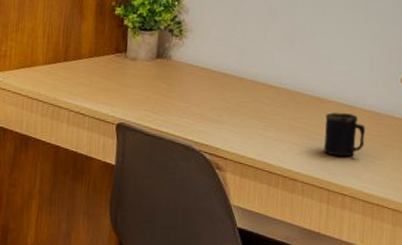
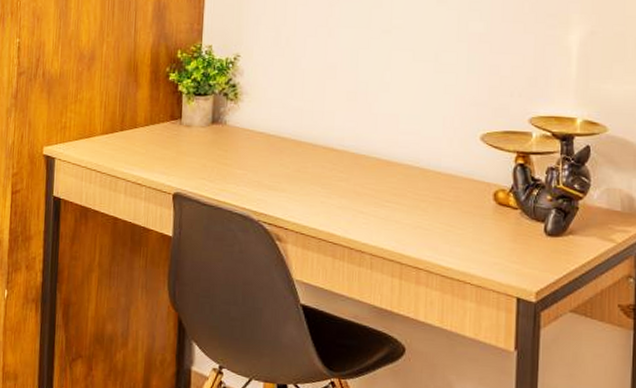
mug: present [324,112,365,157] -> none [394,176,440,226]

